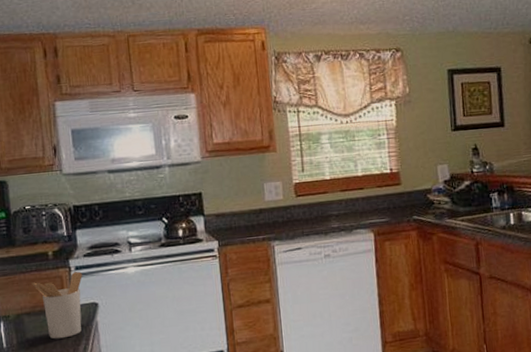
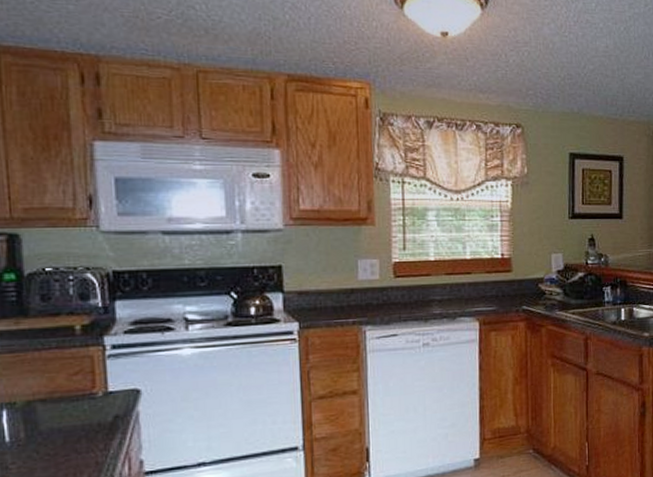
utensil holder: present [32,271,82,339] -> none [50,350,121,432]

